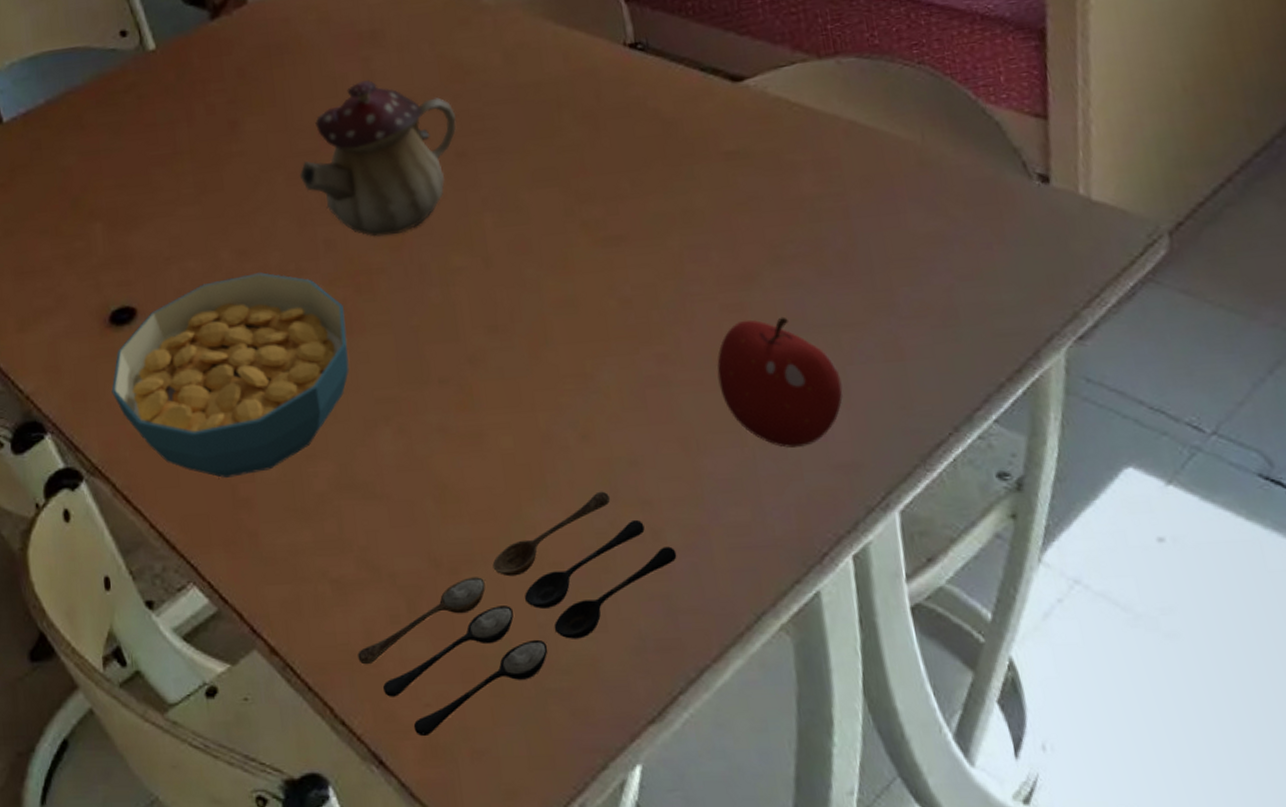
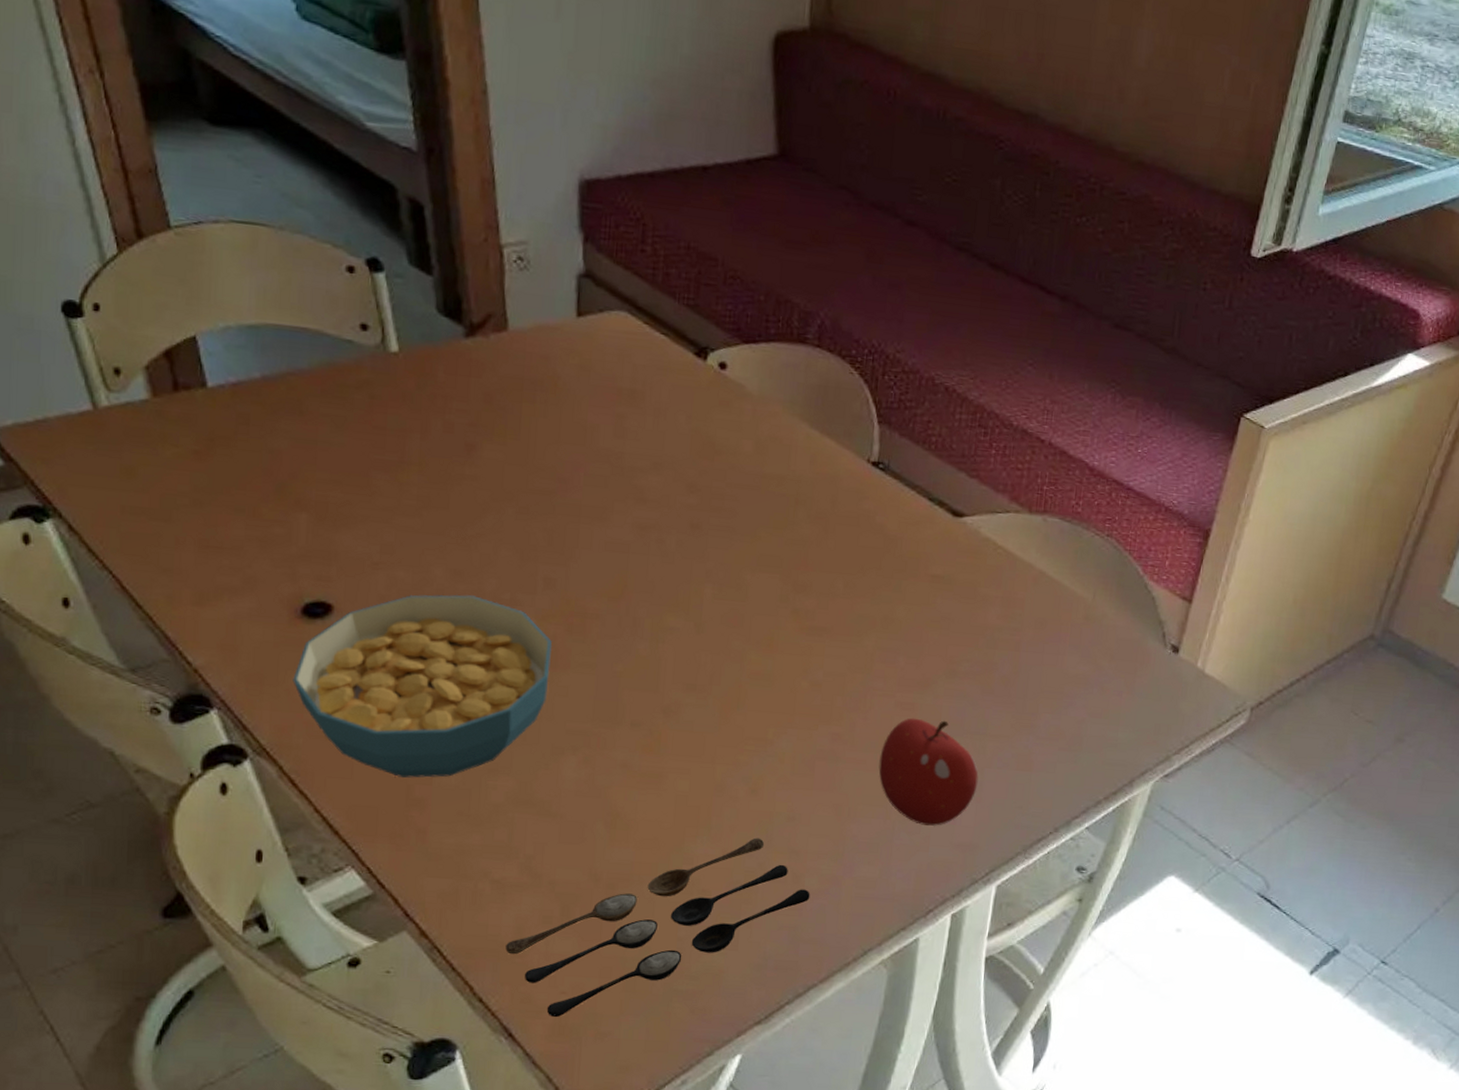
teapot: present [299,79,456,237] -> none [530,435,698,587]

